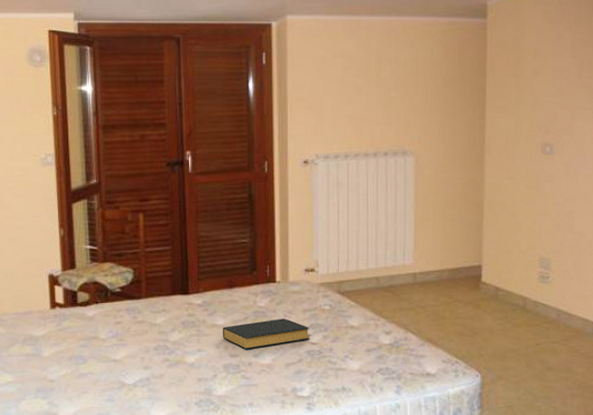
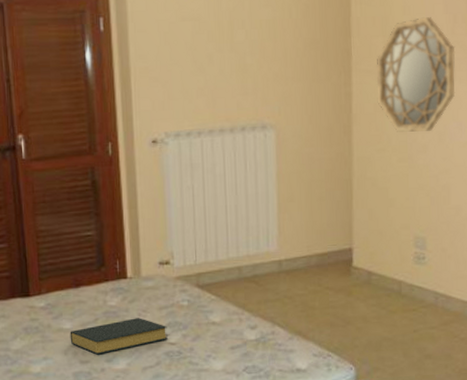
home mirror: none [508,61,582,162] -> present [376,17,456,132]

